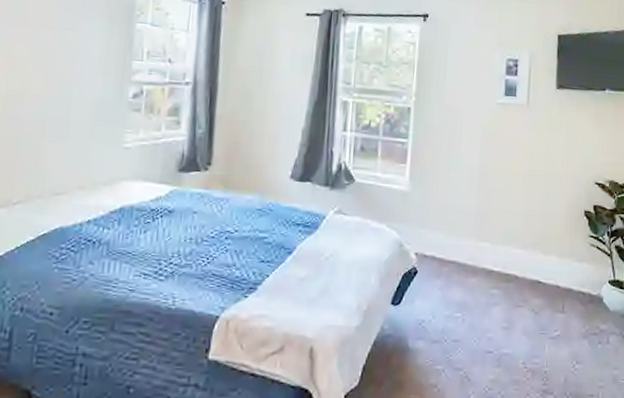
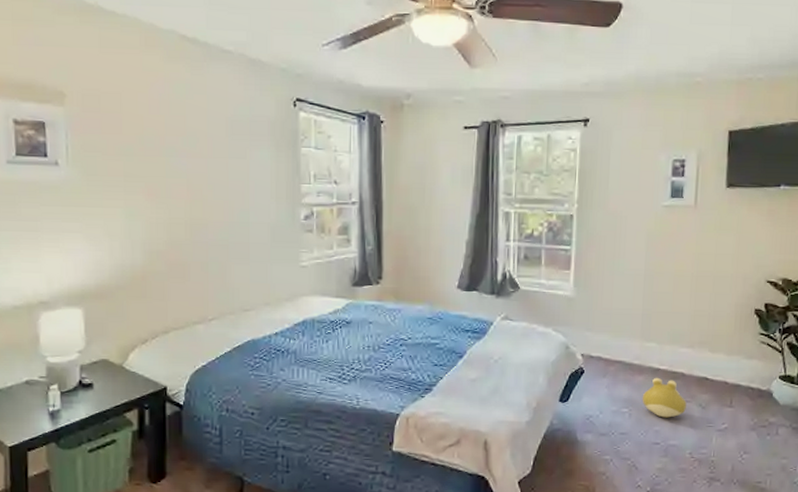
plush toy: none [475,279,520,324] -> present [642,377,686,418]

